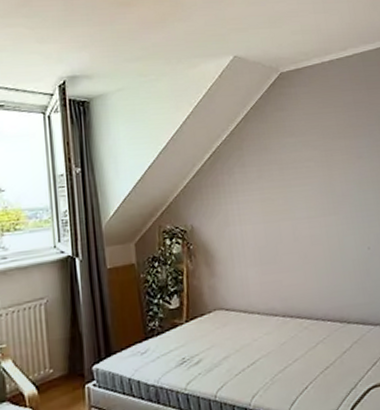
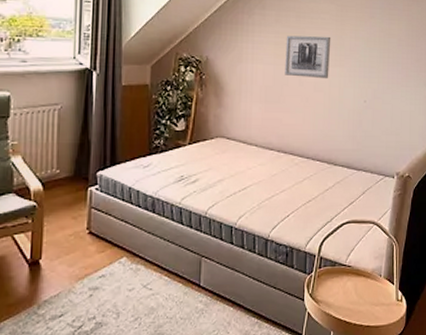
wall art: none [272,184,325,233] -> present [285,35,331,79]

